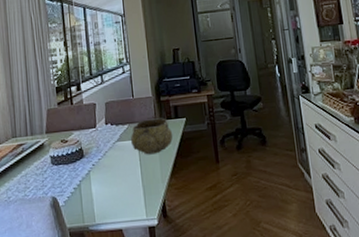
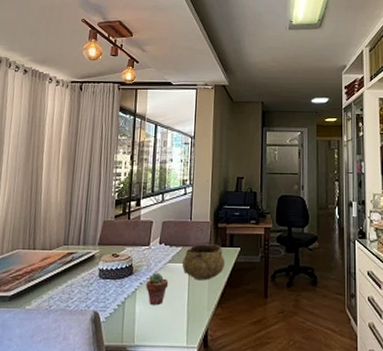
potted succulent: none [98,152,120,184] -> present [146,272,169,306]

